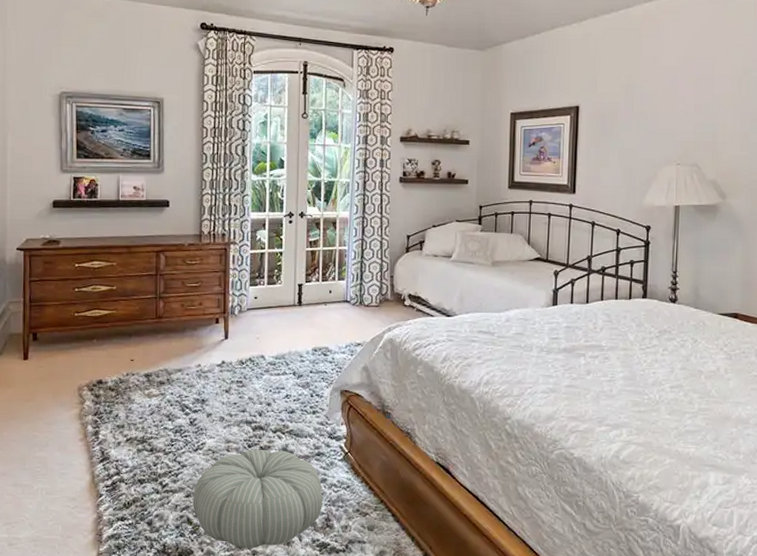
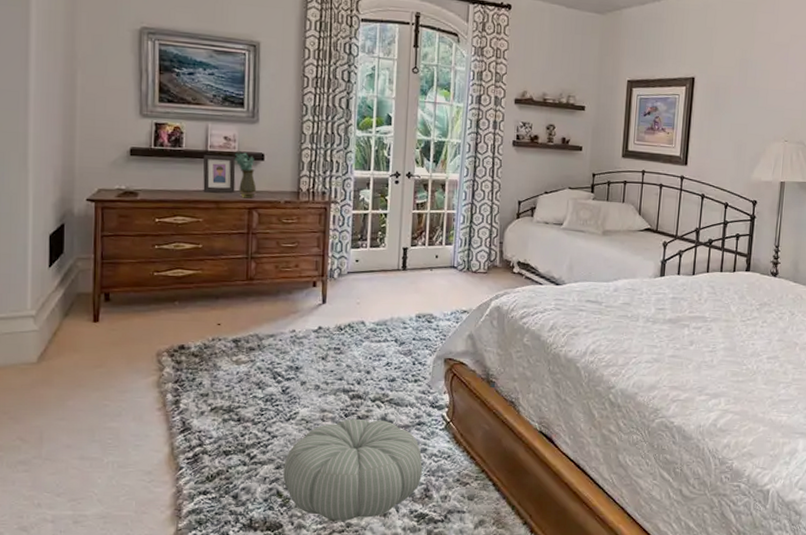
picture frame: none [115,203,144,238] -> present [203,155,236,193]
vase: none [143,199,163,243] -> present [235,151,257,199]

